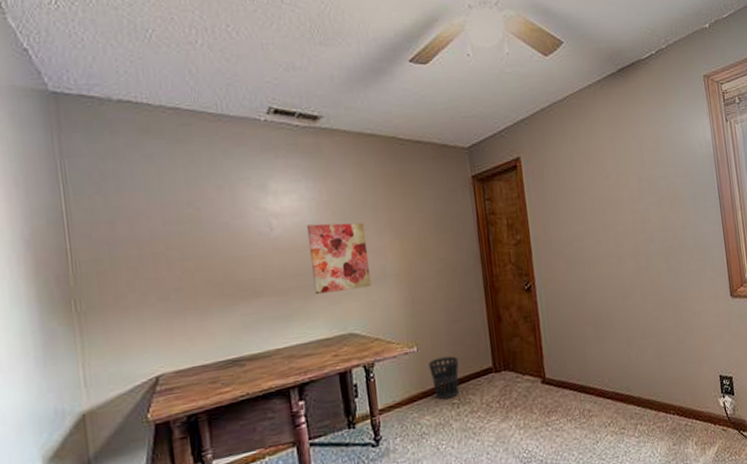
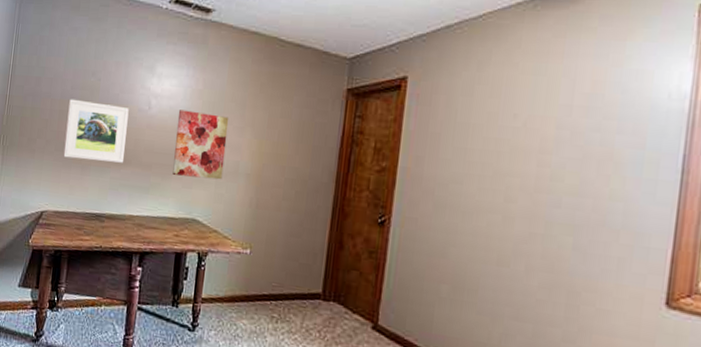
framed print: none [163,234,254,307] -> present [63,99,129,163]
wastebasket: present [428,356,460,400] -> none [257,266,288,312]

